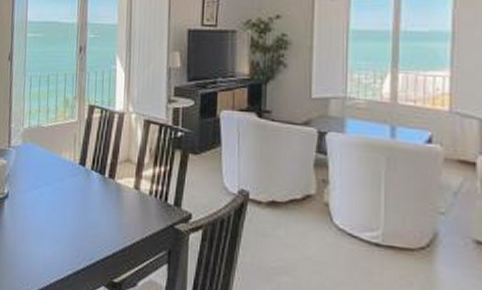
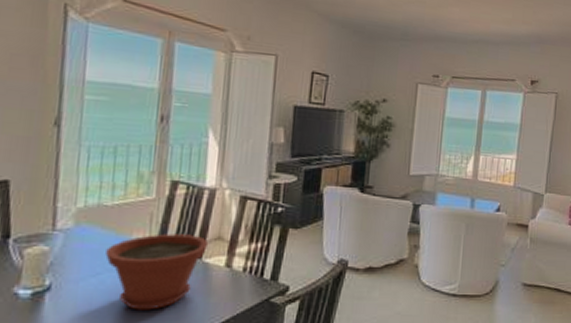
plant pot: none [43,154,120,224] -> present [105,233,209,310]

